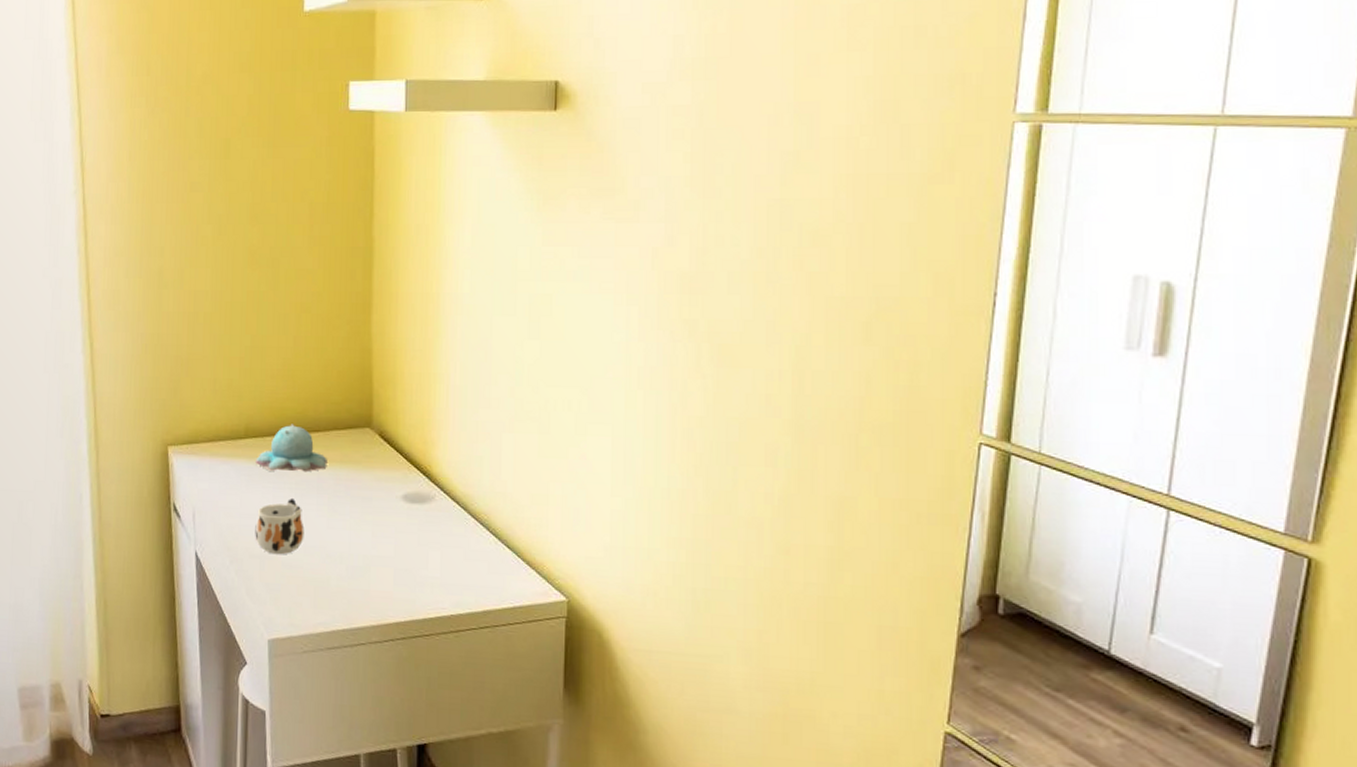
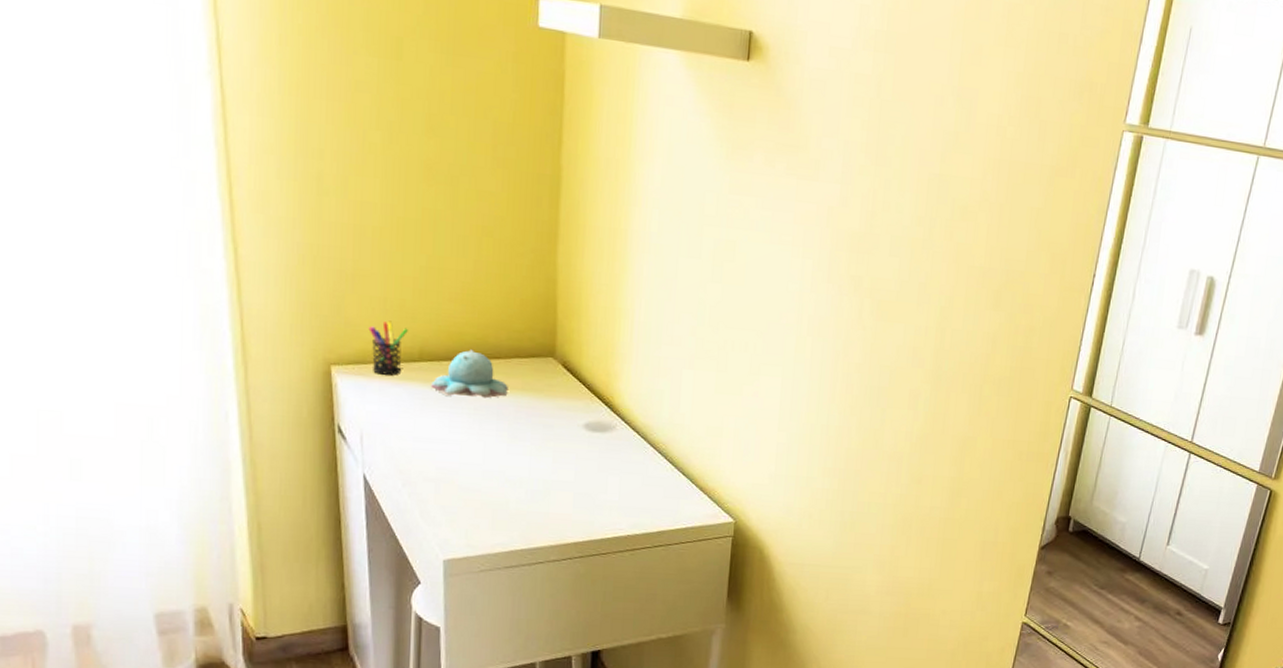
pen holder: none [200,400,235,453] -> present [368,320,408,375]
mug: present [255,497,305,555] -> none [430,422,483,479]

